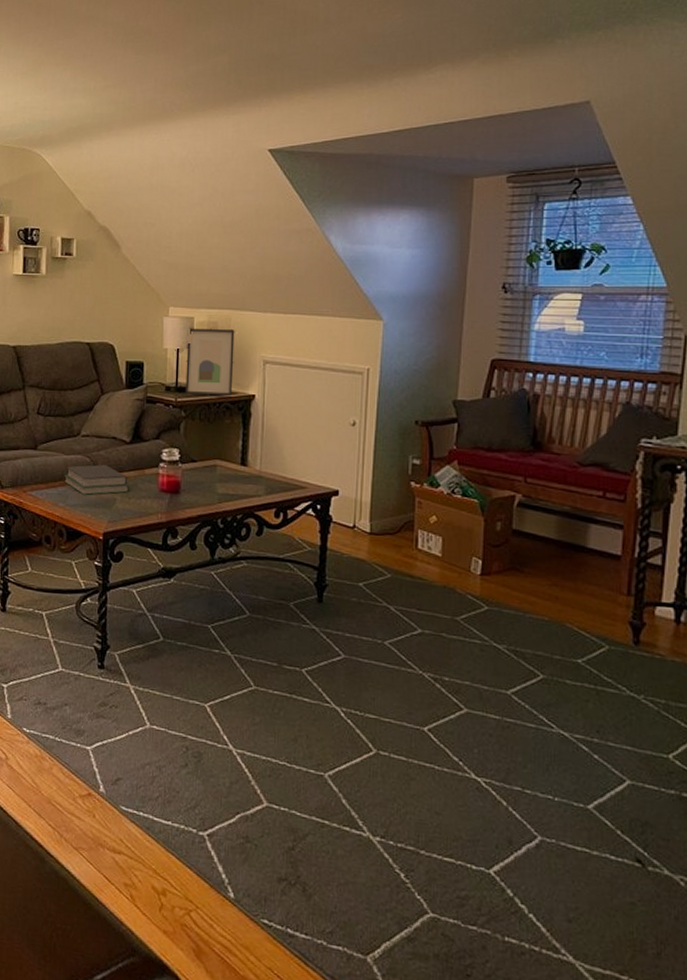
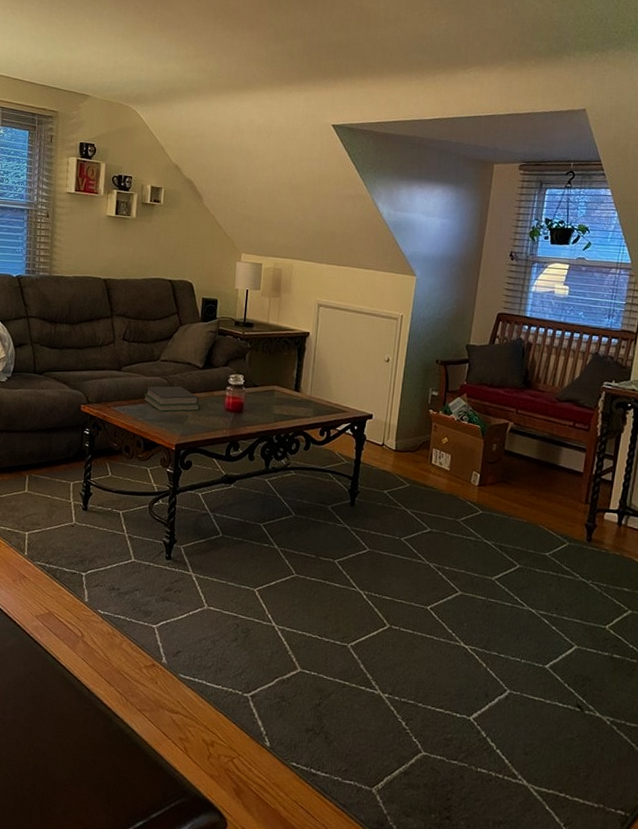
picture frame: present [185,328,236,396] -> none [251,272,297,333]

